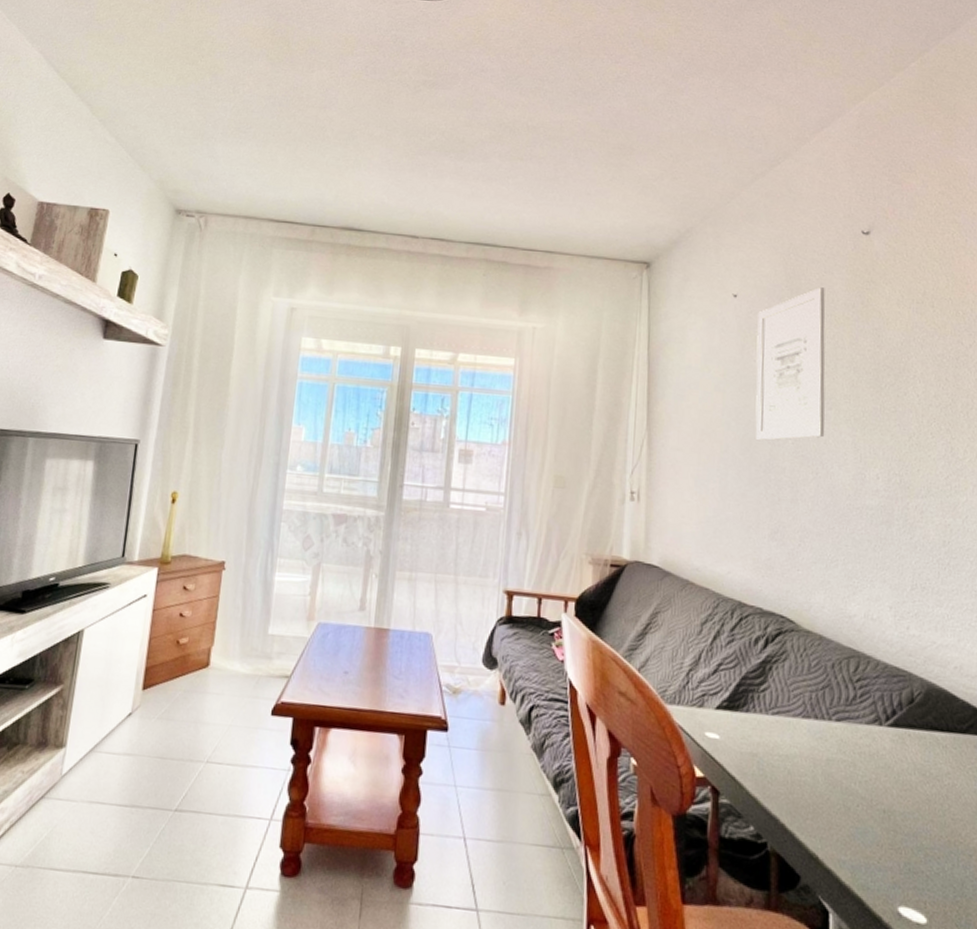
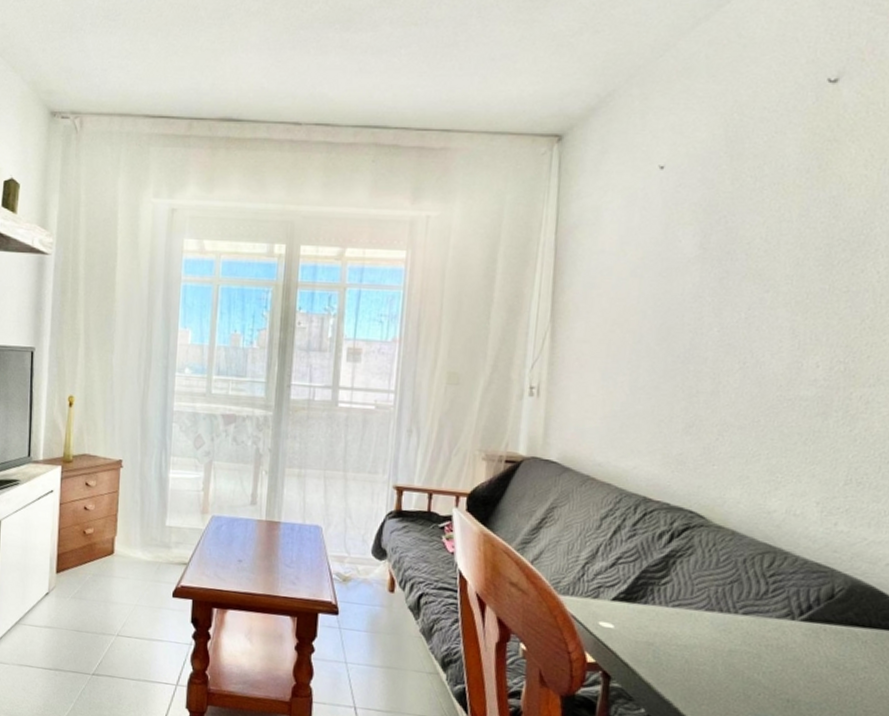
wall art: present [755,287,825,441] -> none [675,151,774,329]

